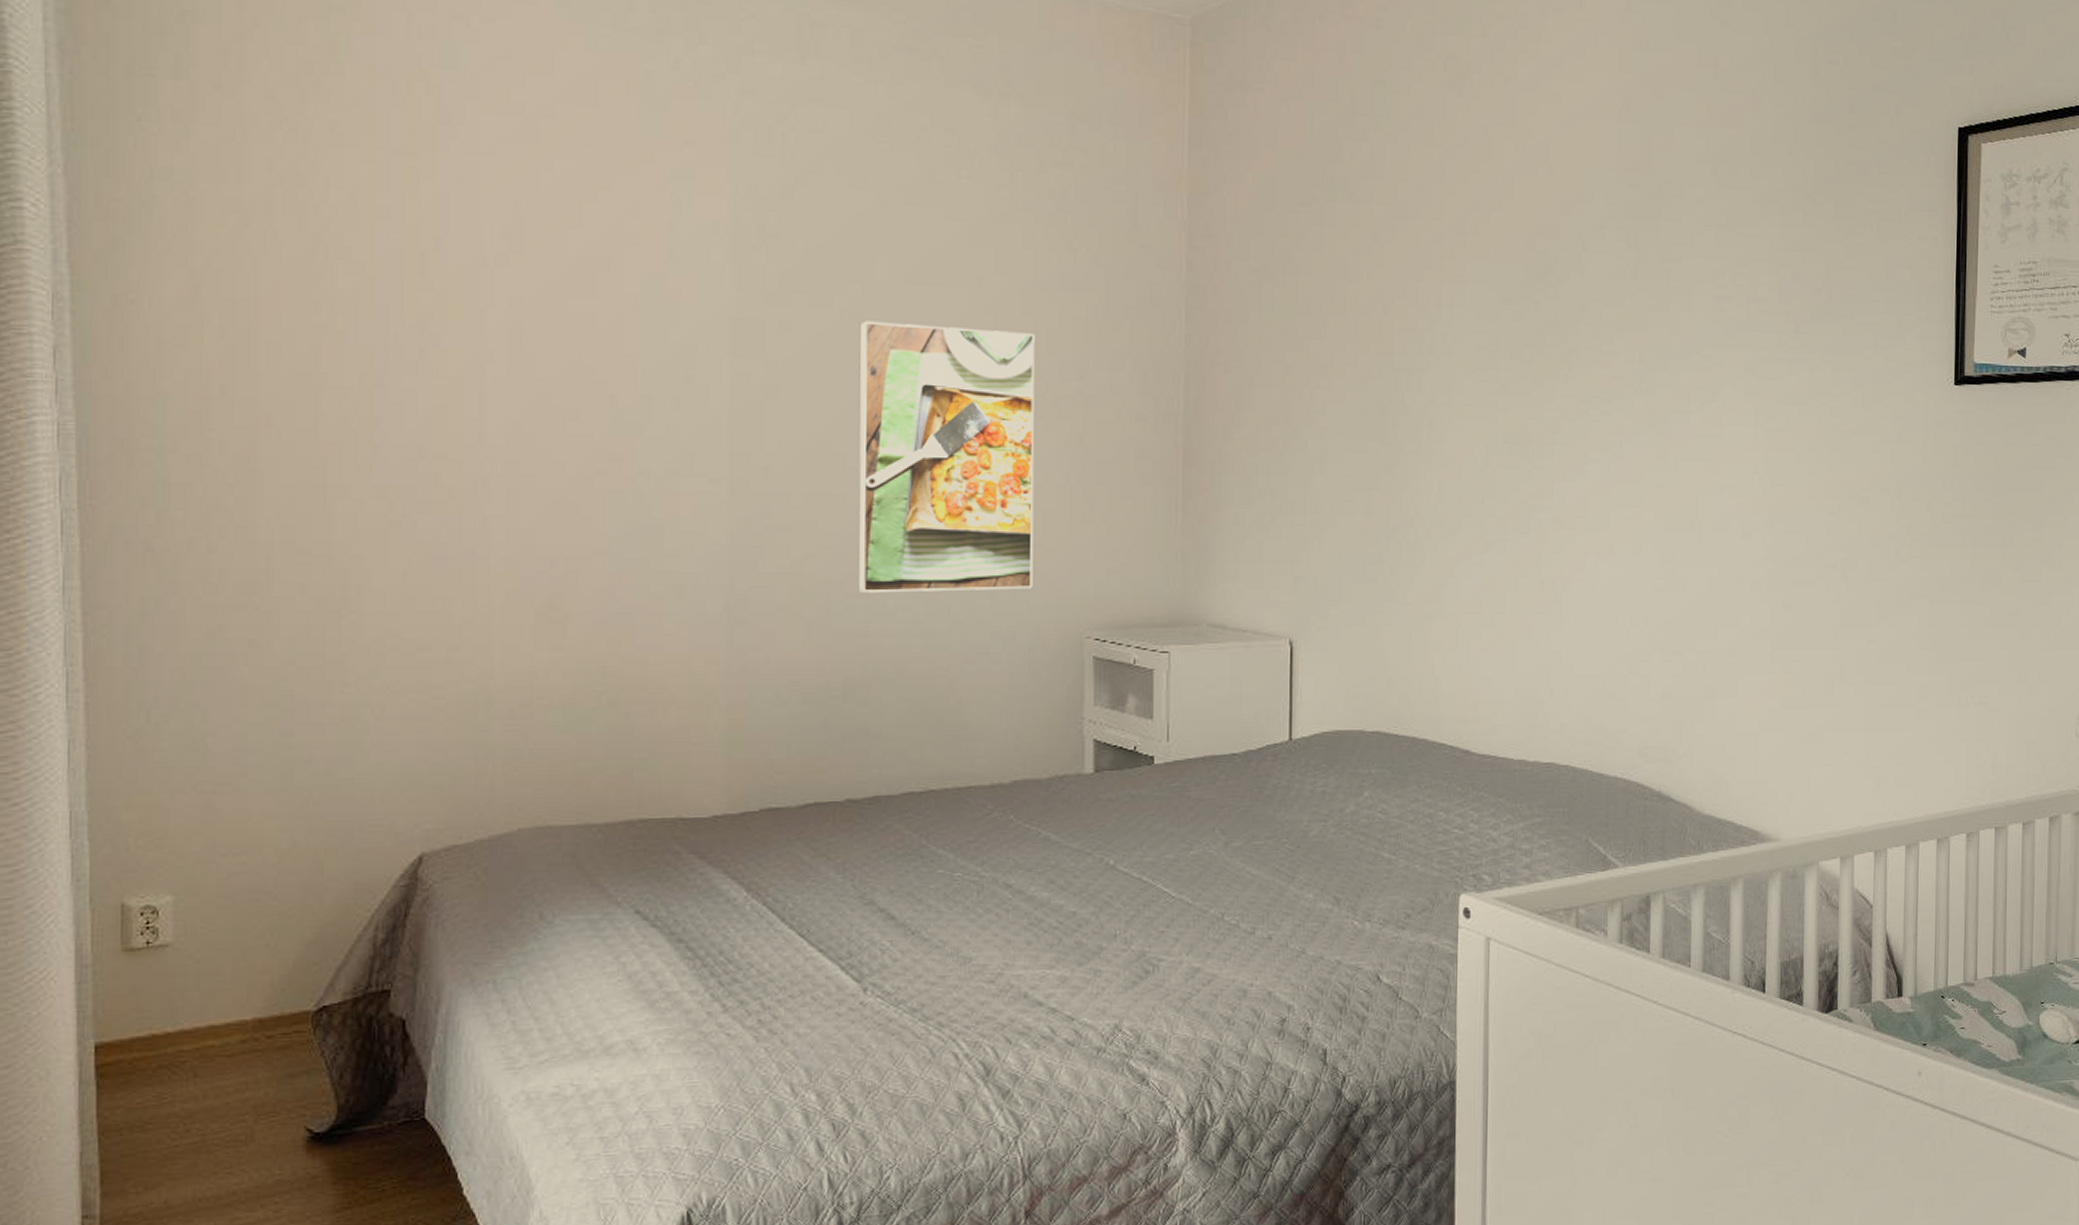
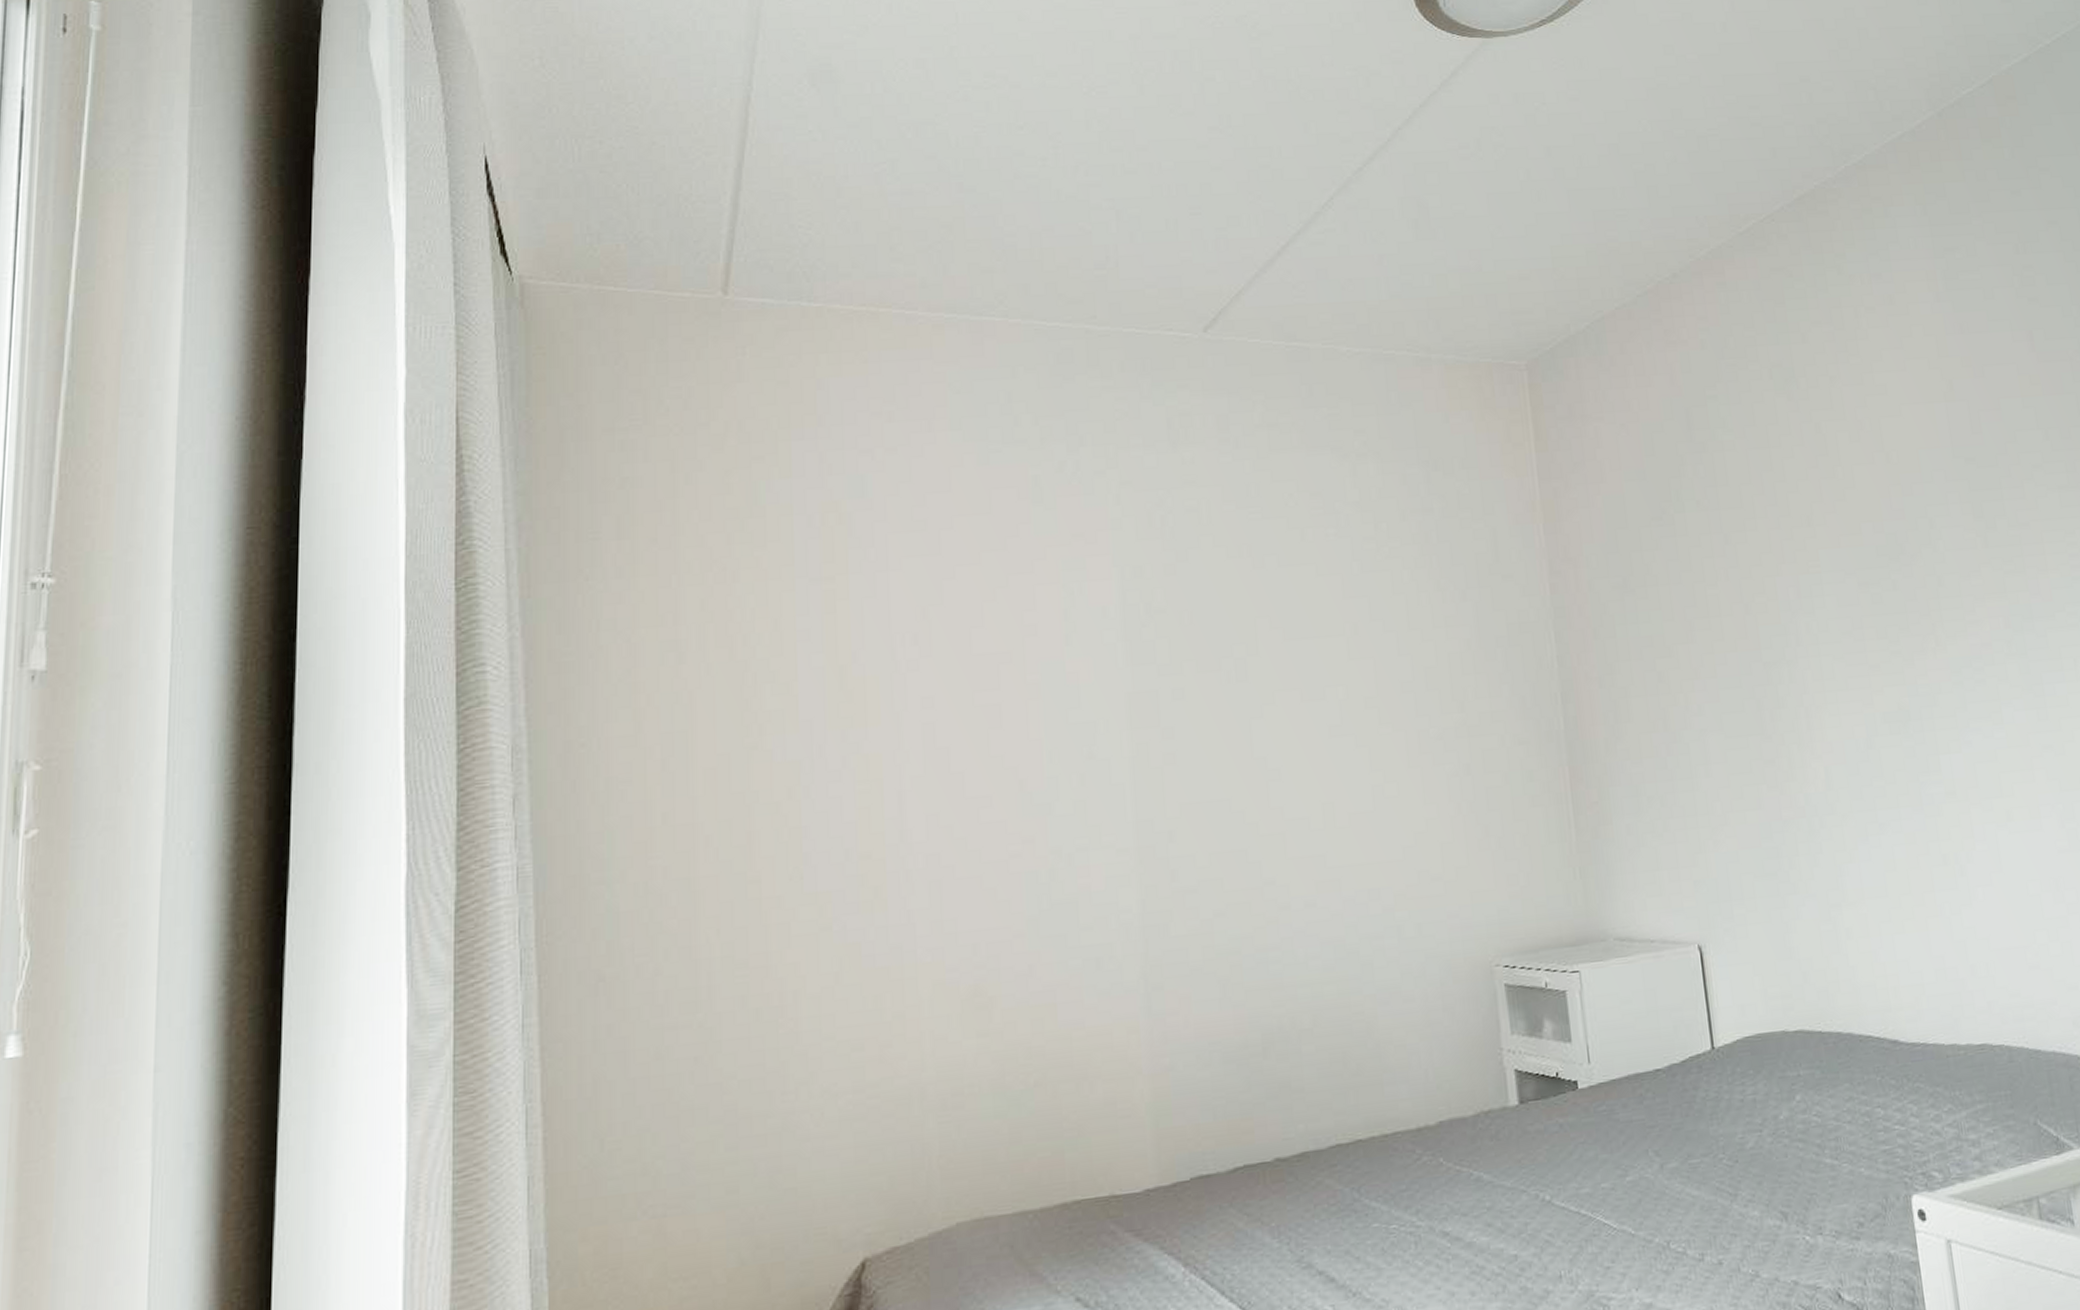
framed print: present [857,321,1035,593] -> none [1247,672,1438,945]

